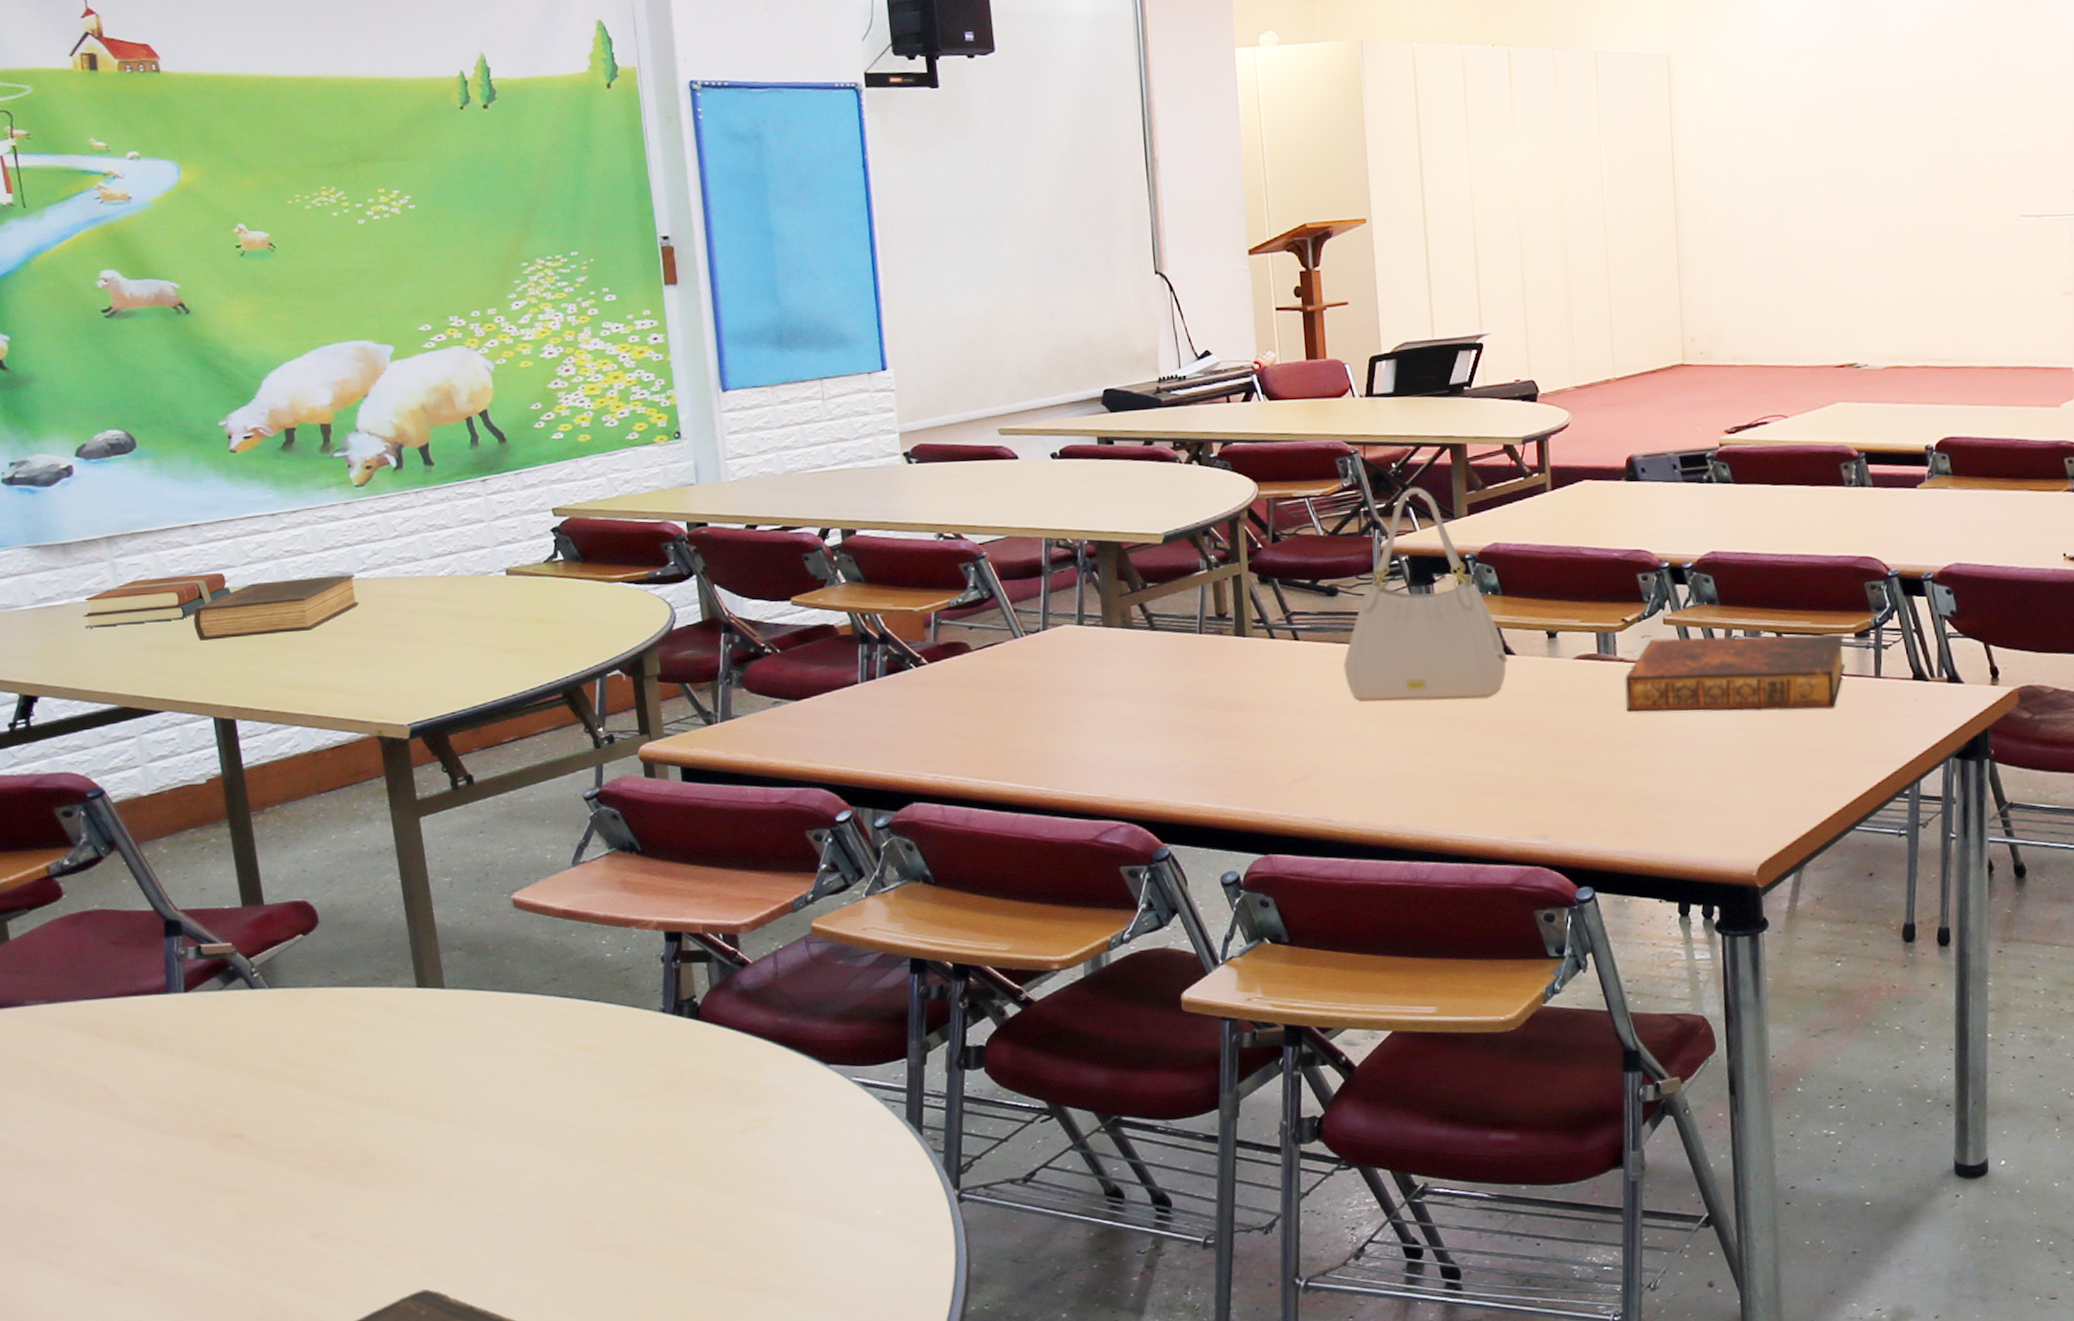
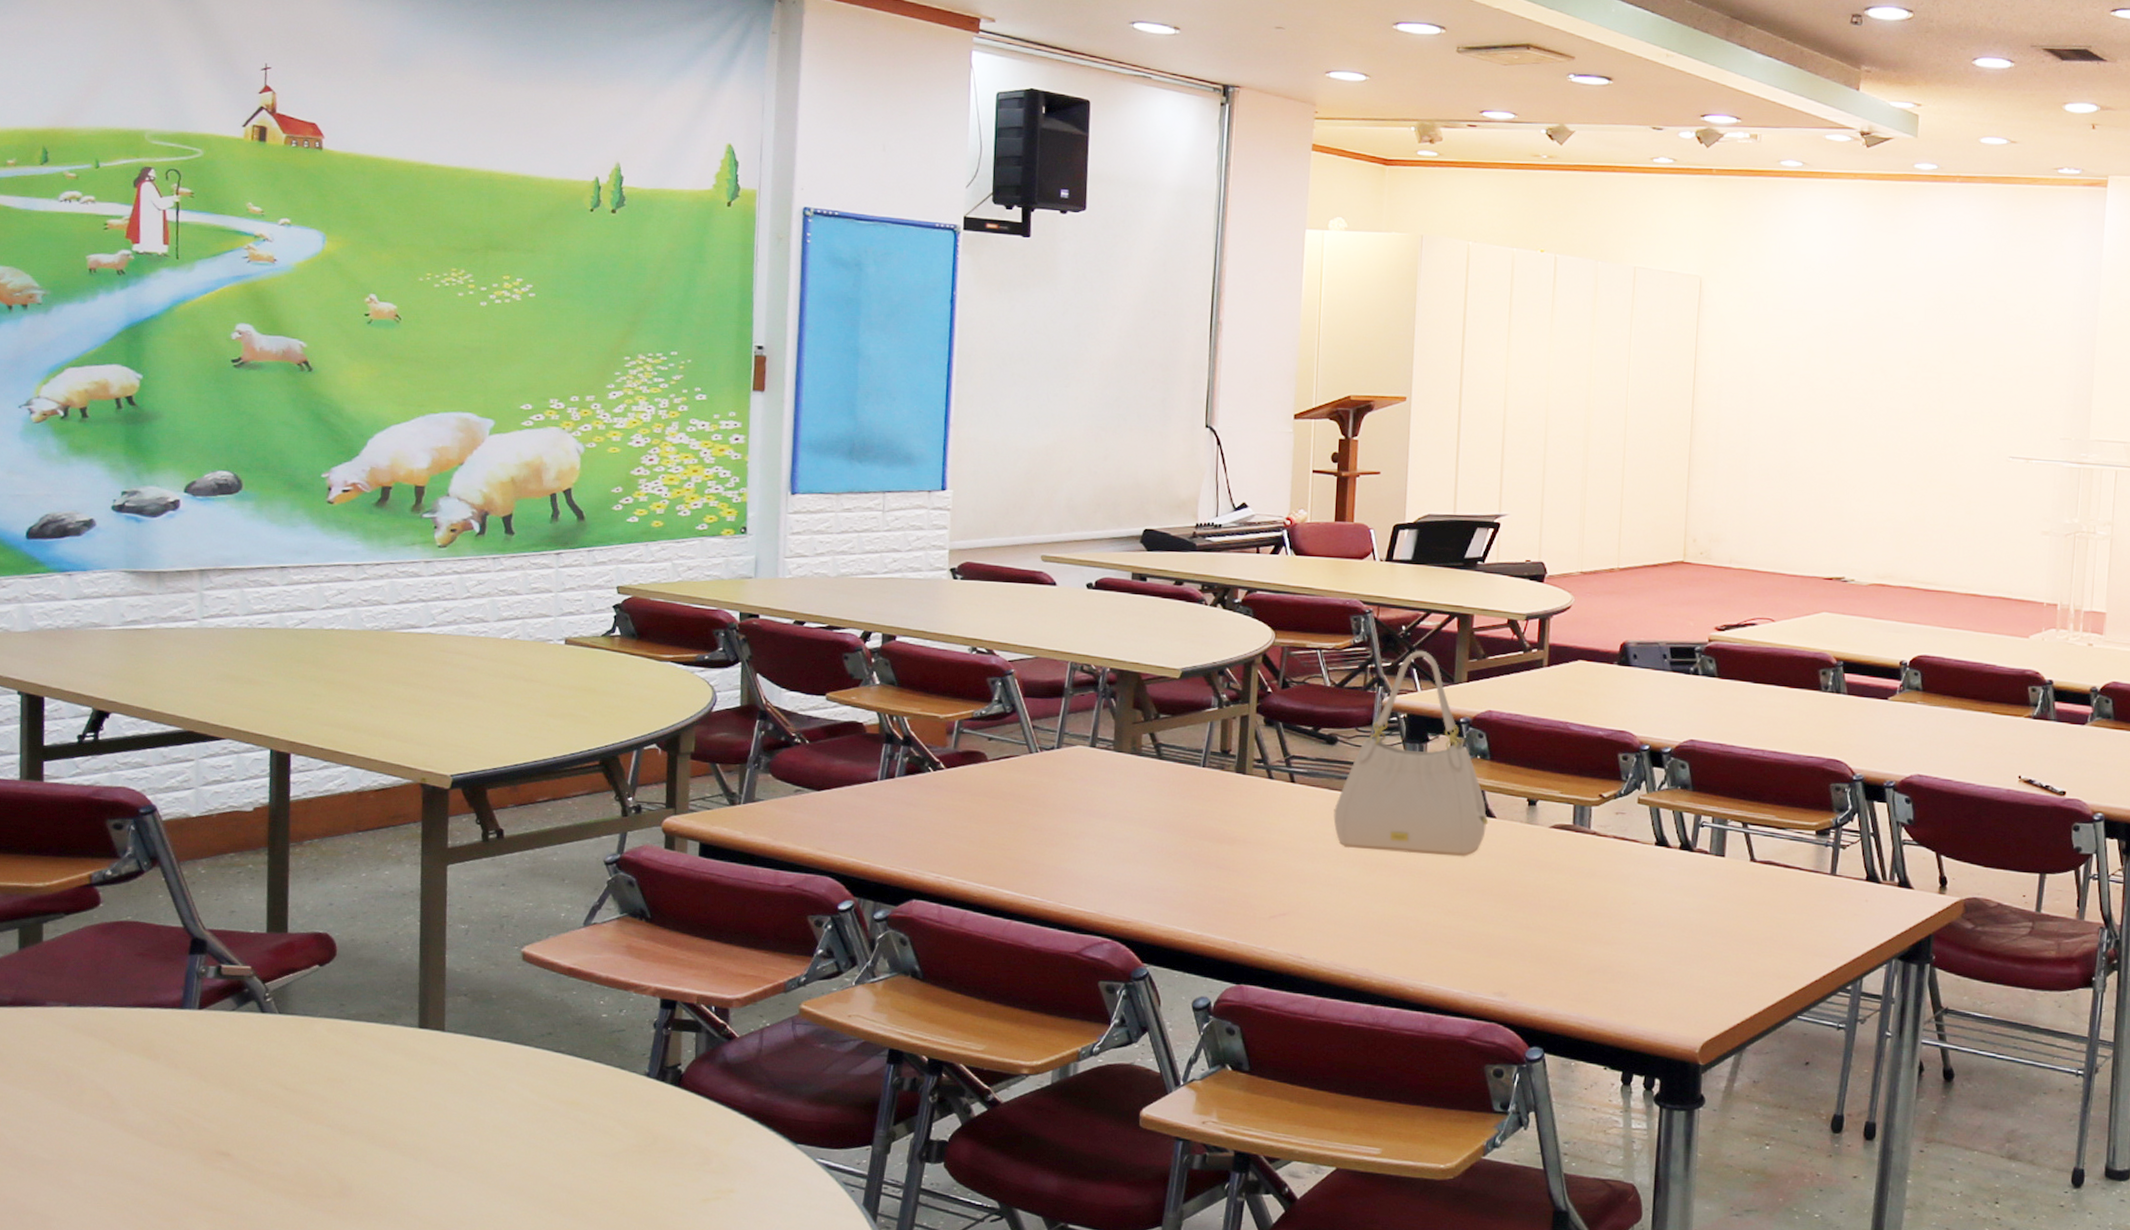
books: present [83,573,231,628] -> none [164,612,307,654]
book: present [193,574,360,641] -> none [267,627,425,677]
book: present [1625,634,1845,713] -> none [1594,815,1806,899]

